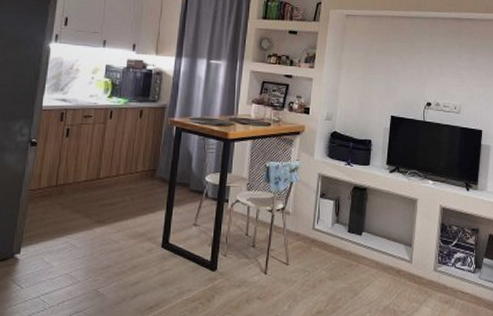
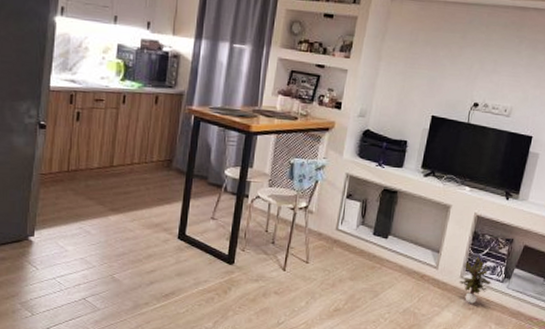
potted plant: none [434,247,464,297] -> present [459,256,492,304]

